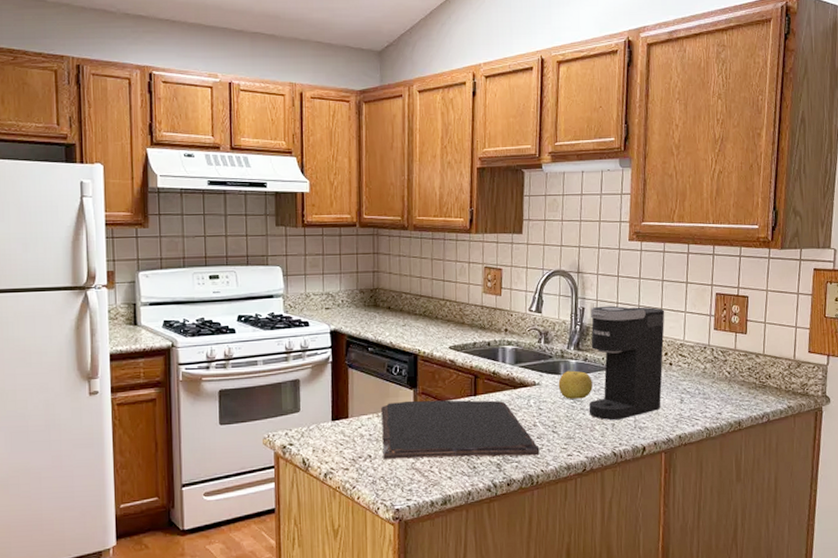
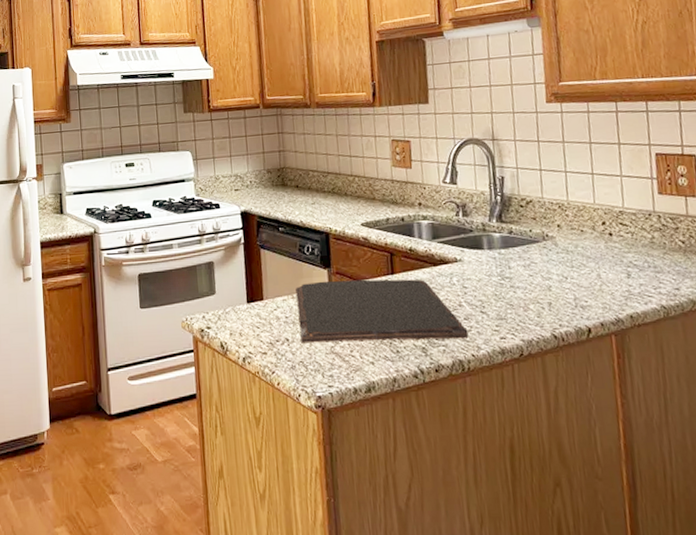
fruit: present [558,370,593,399] -> none [482,244,522,276]
coffee maker: present [588,305,665,420] -> none [511,172,604,298]

